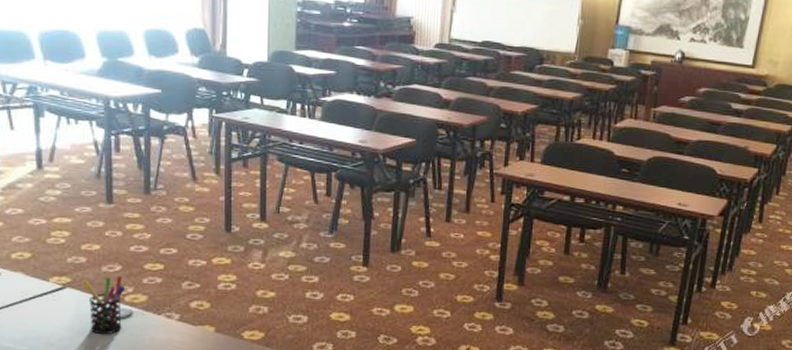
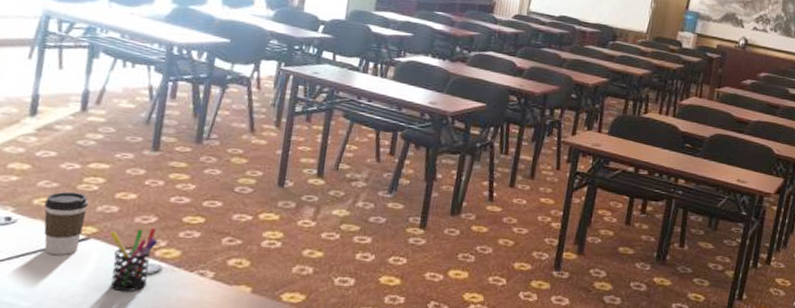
coffee cup: none [21,245,59,304] -> present [43,191,89,256]

